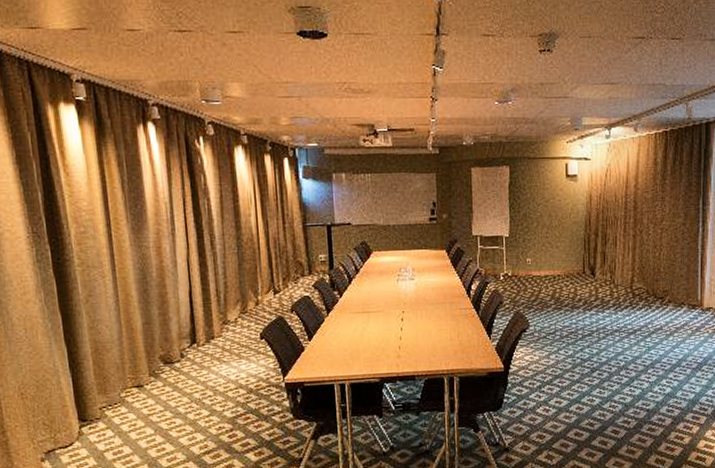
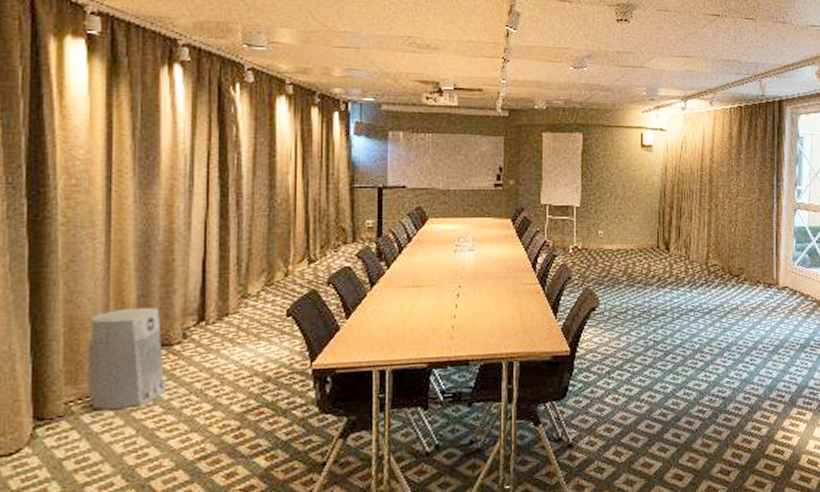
air purifier: none [109,332,173,415] -> present [86,307,167,411]

